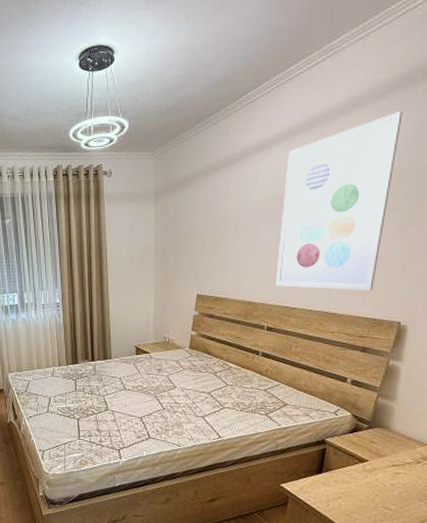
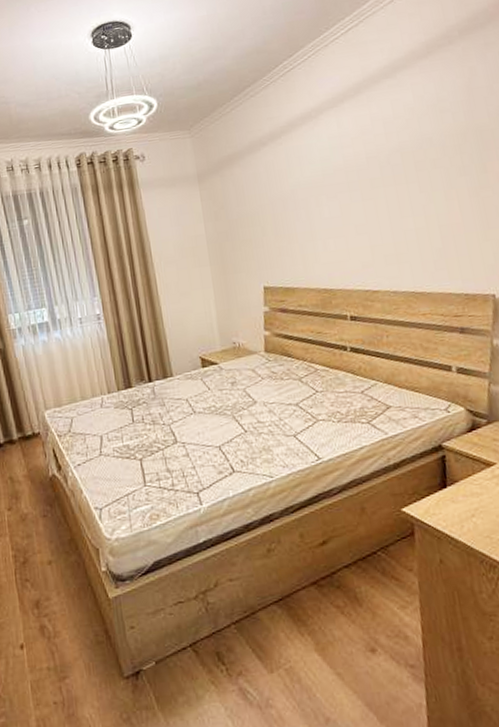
wall art: present [276,110,402,291] -> none [338,70,458,268]

